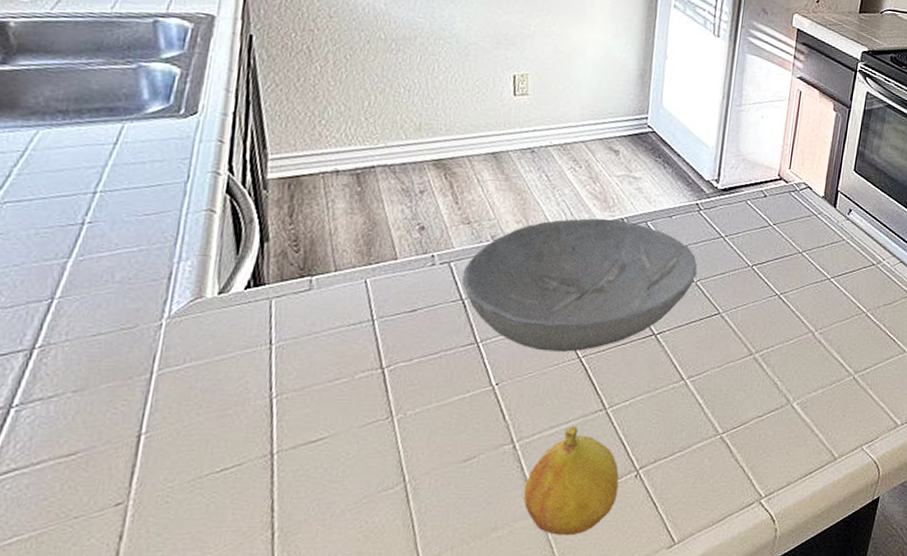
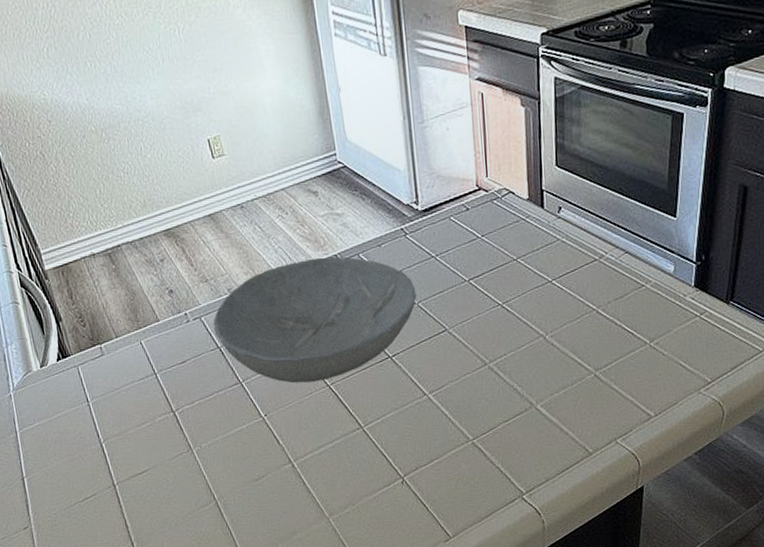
fruit: present [523,427,619,536] -> none [309,445,390,536]

